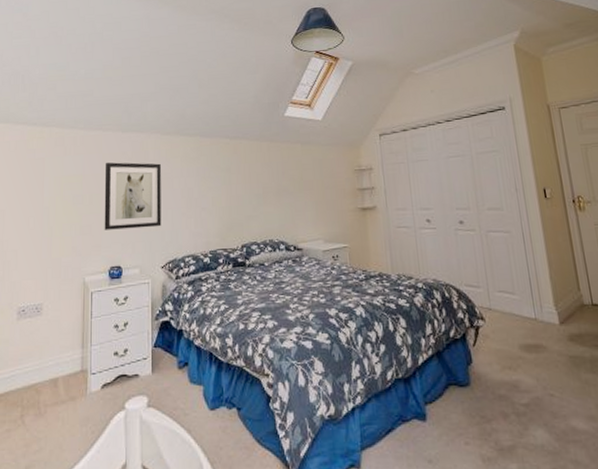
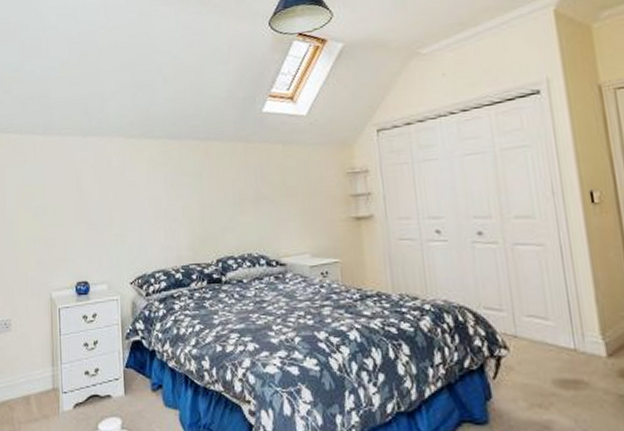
wall art: present [104,162,162,230] -> none [66,169,129,243]

